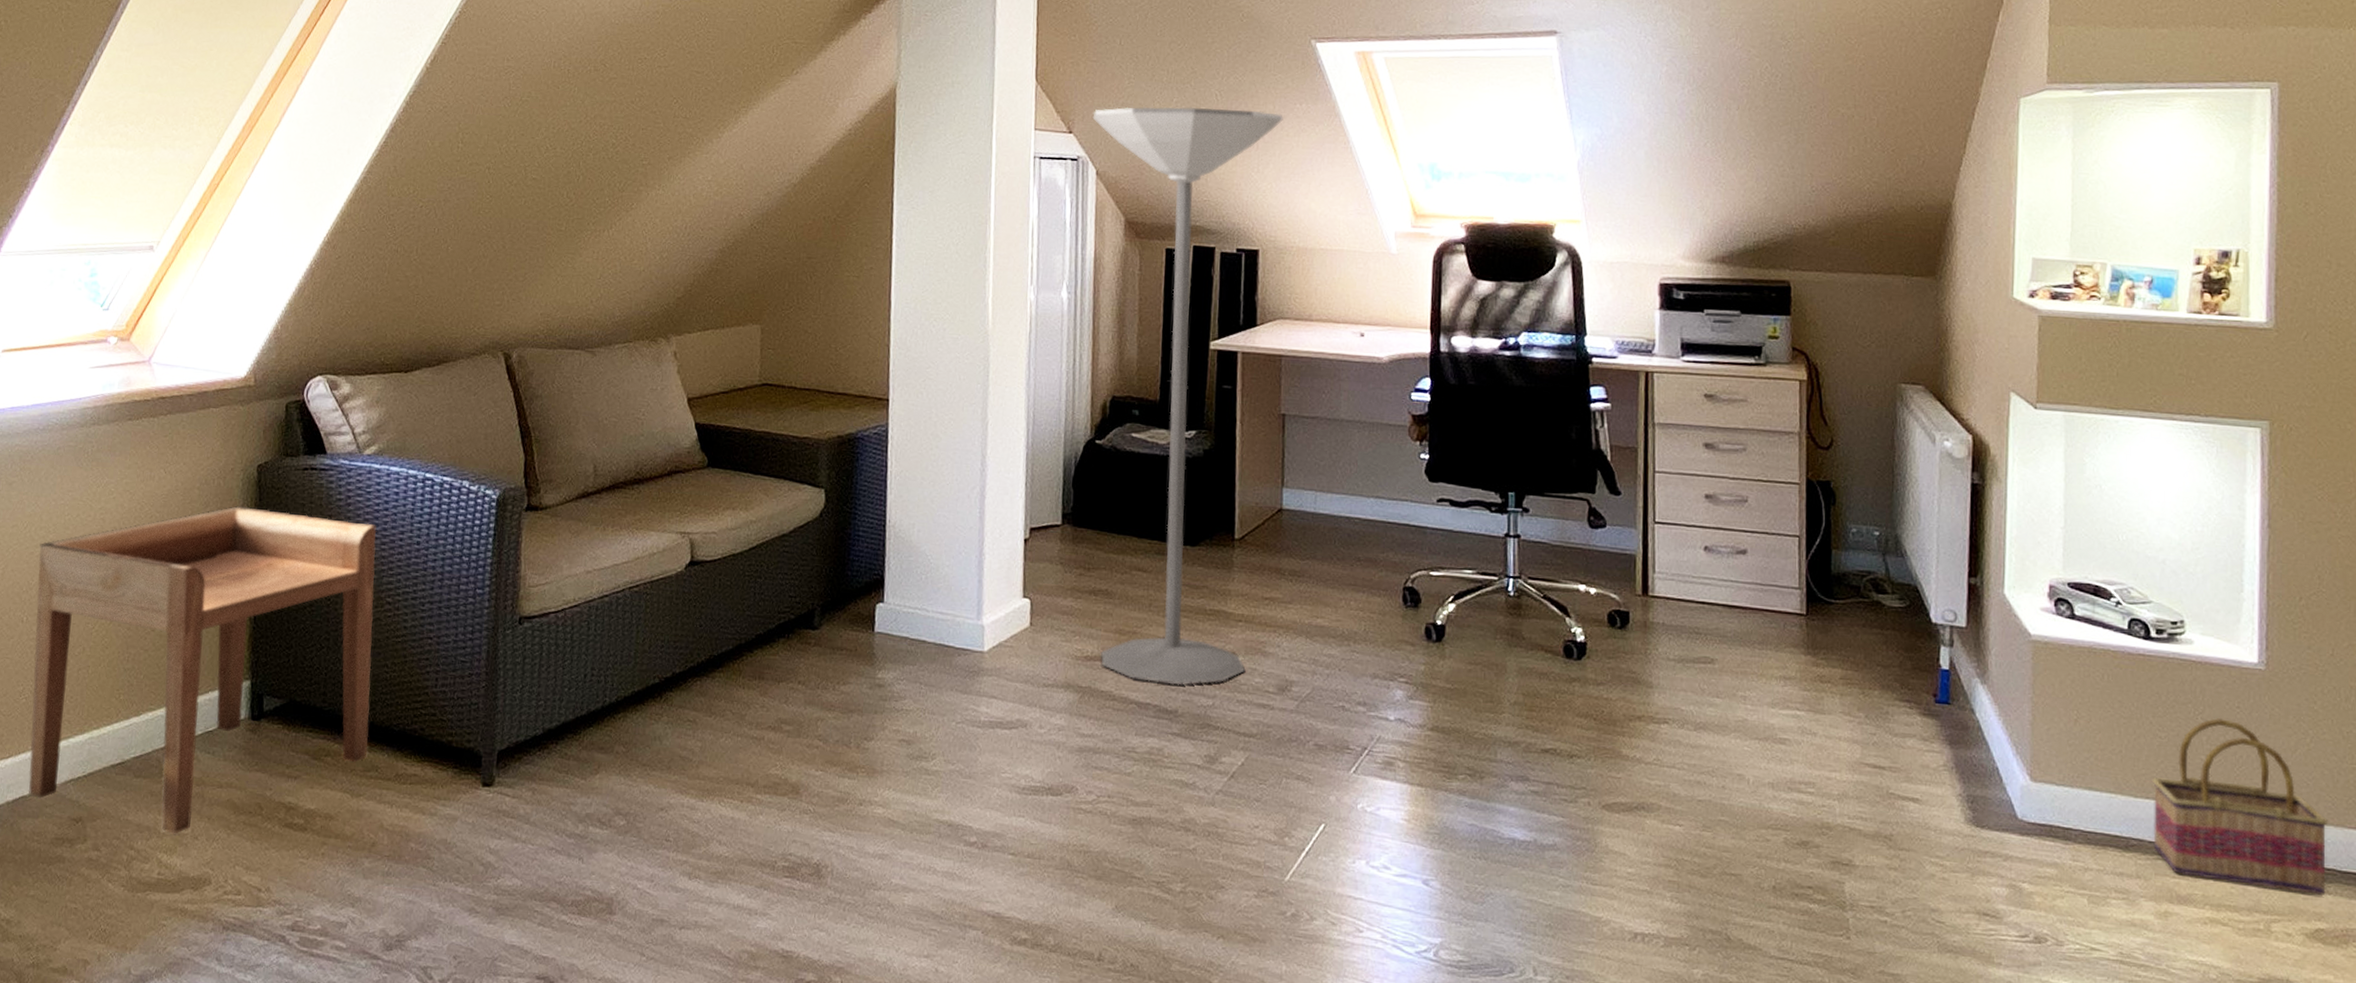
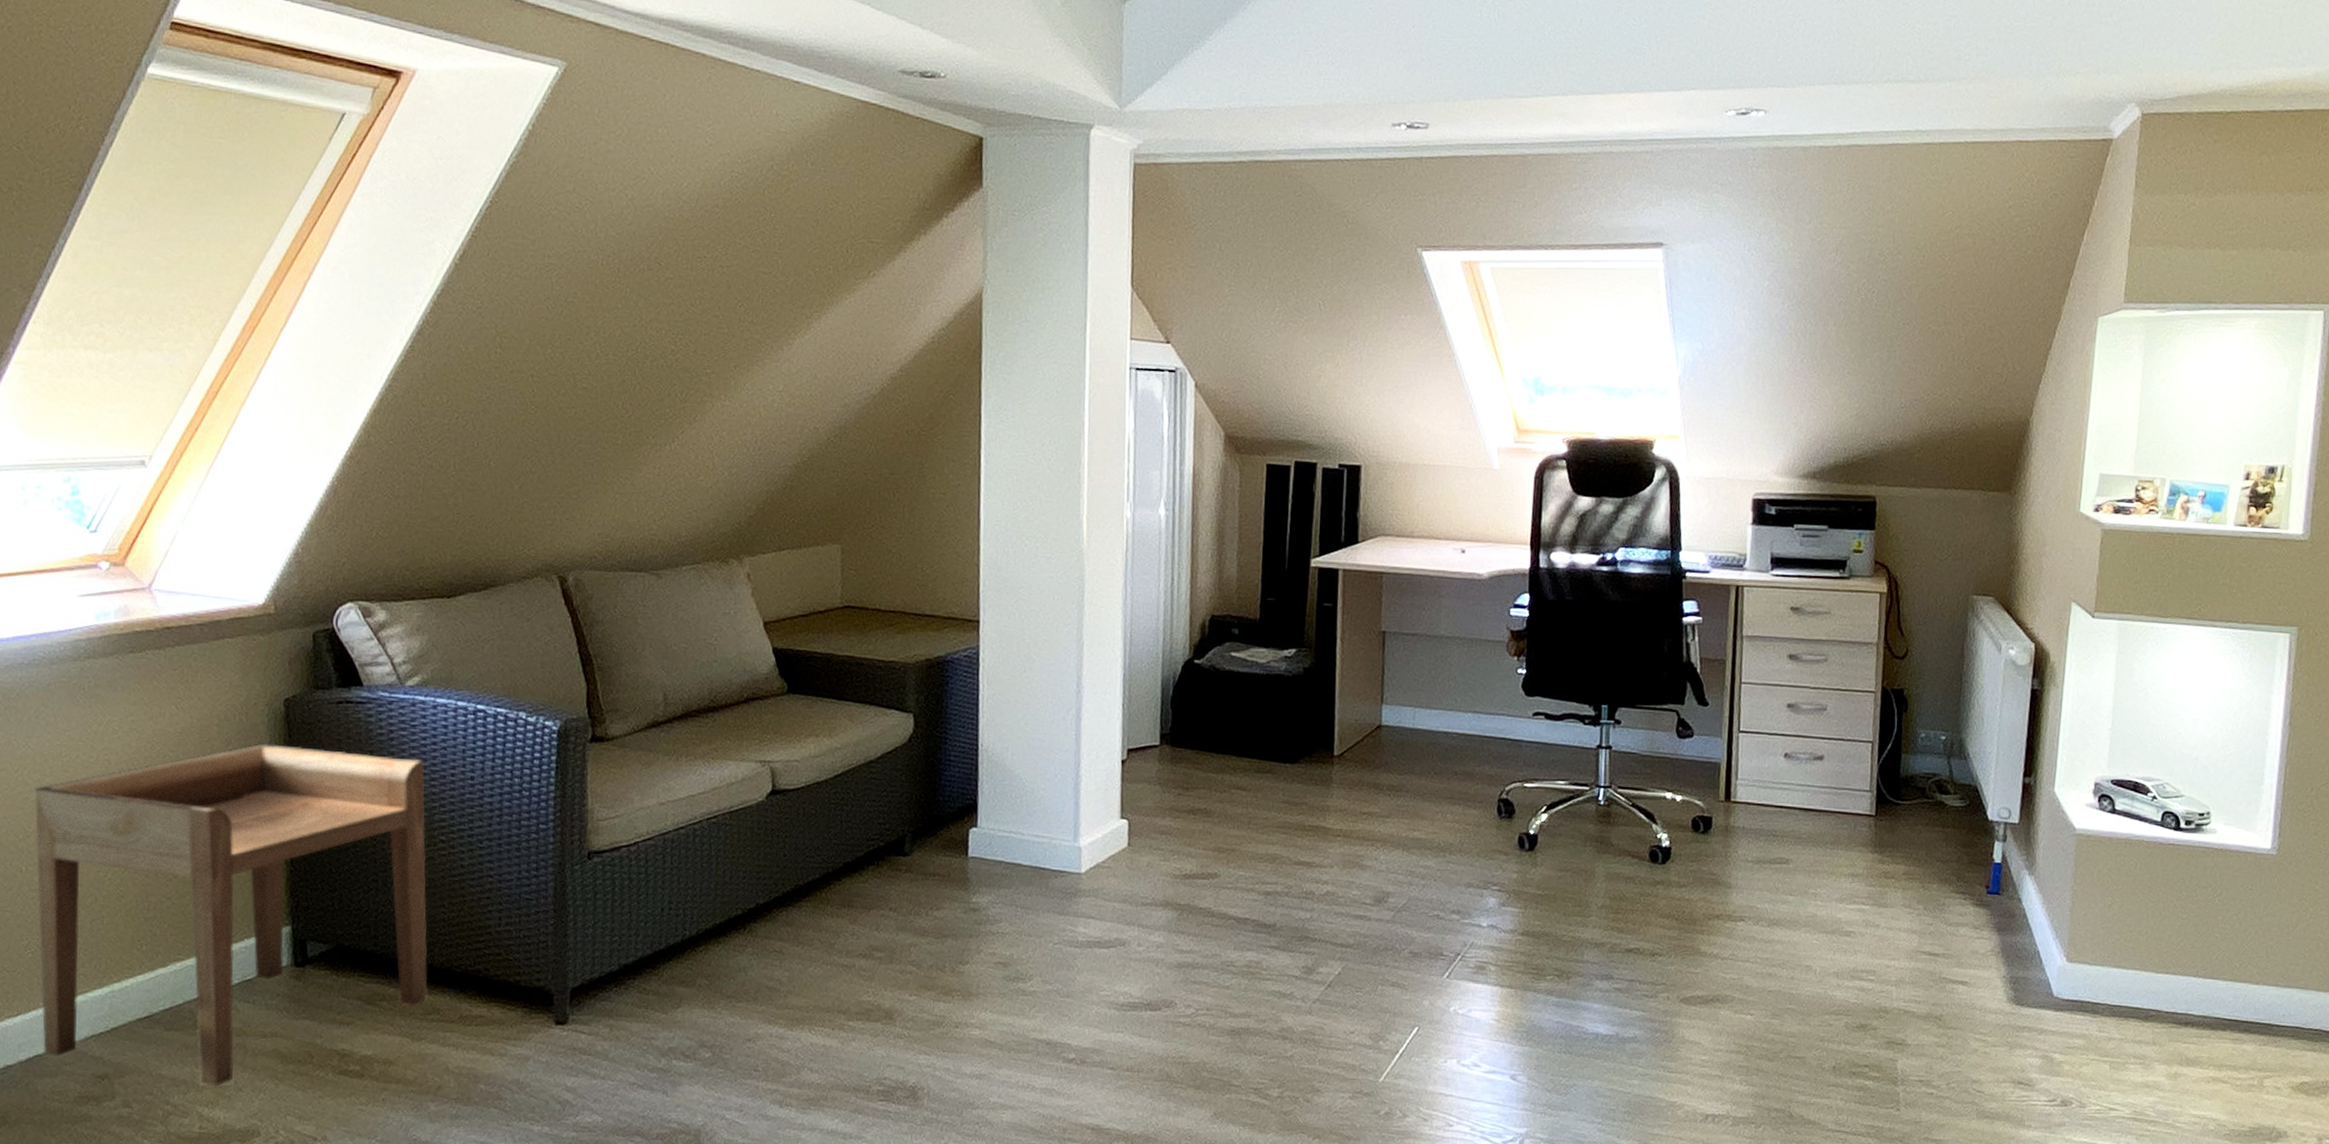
floor lamp: present [1092,106,1283,685] -> none [1191,316,1388,900]
basket: present [2152,718,2328,895] -> none [2169,900,2319,1053]

